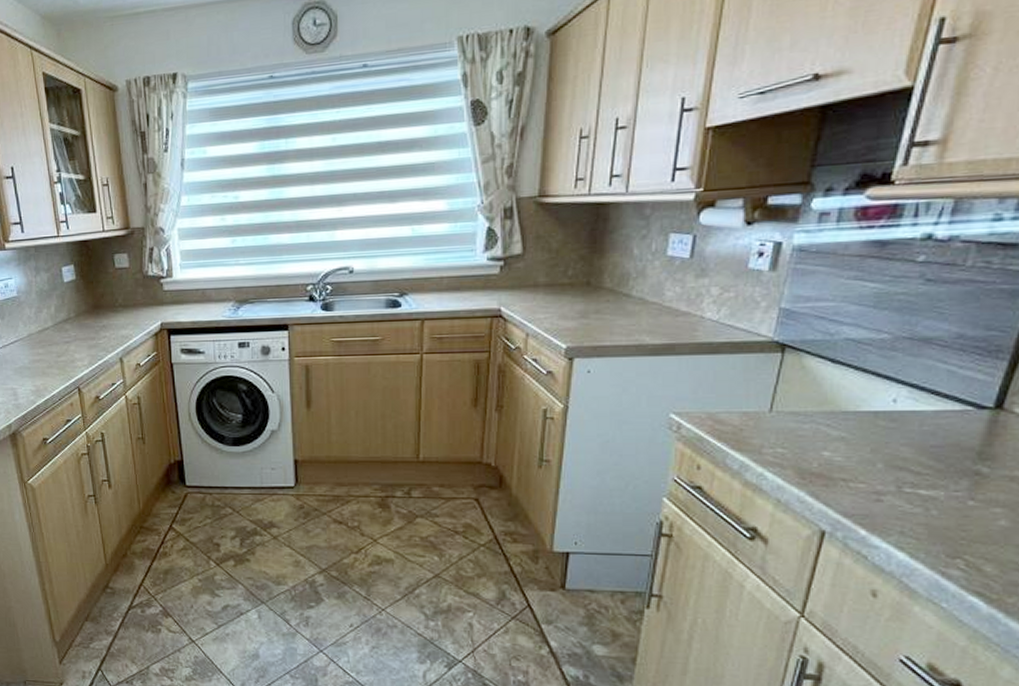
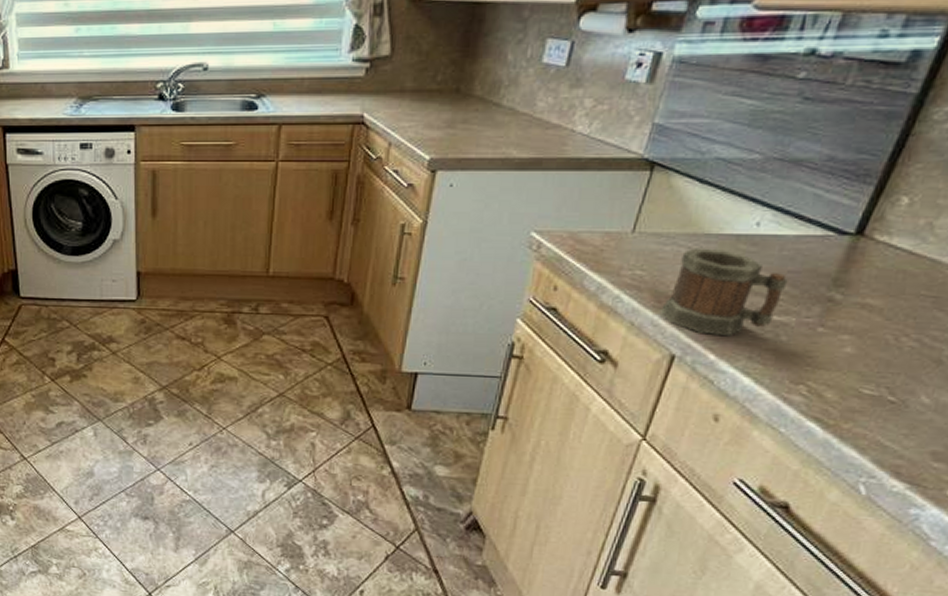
mug: none [805,425,932,512] -> present [659,248,788,337]

